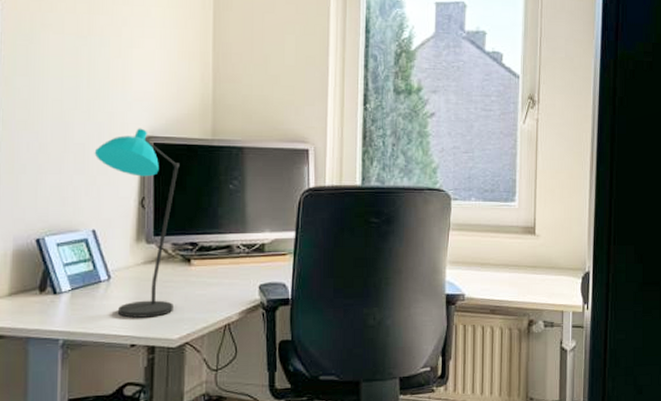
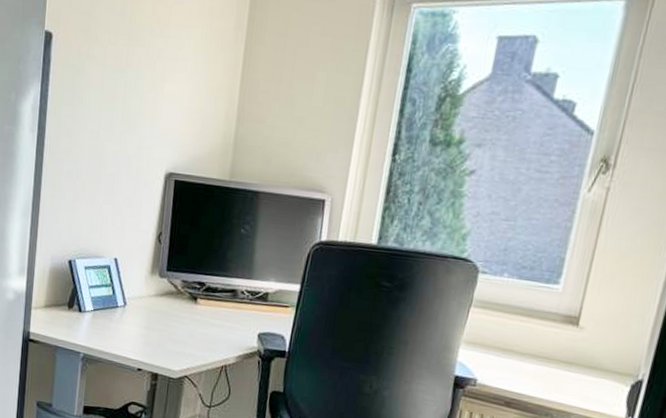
desk lamp: present [94,128,180,318] -> none [122,164,197,347]

